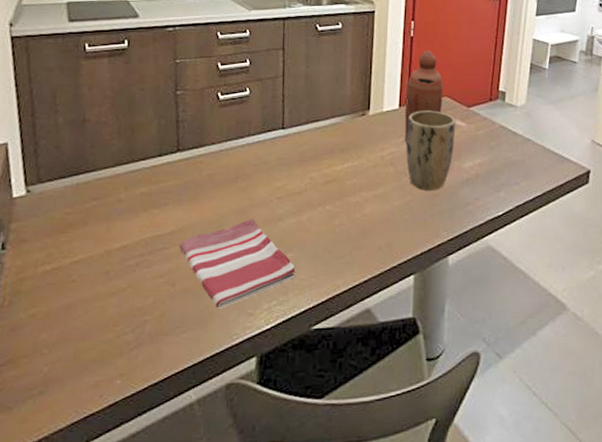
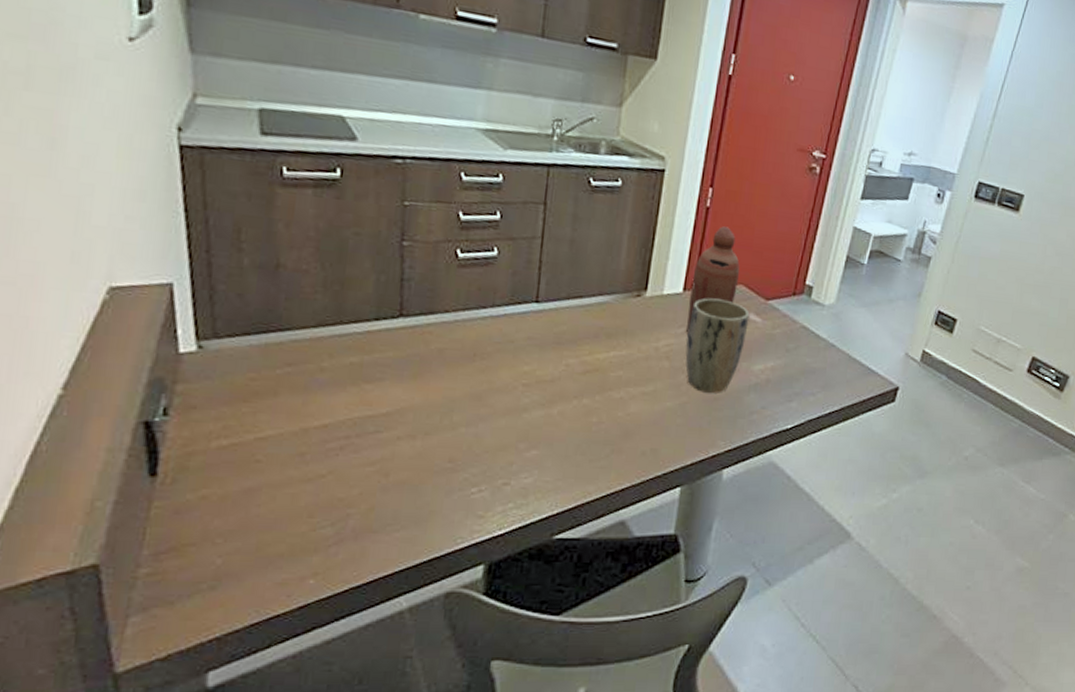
dish towel: present [179,218,296,309] -> none [395,405,540,507]

